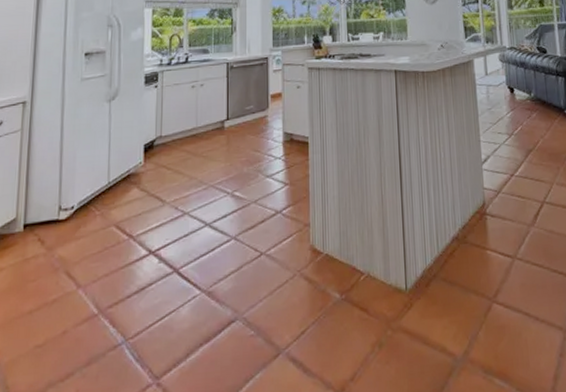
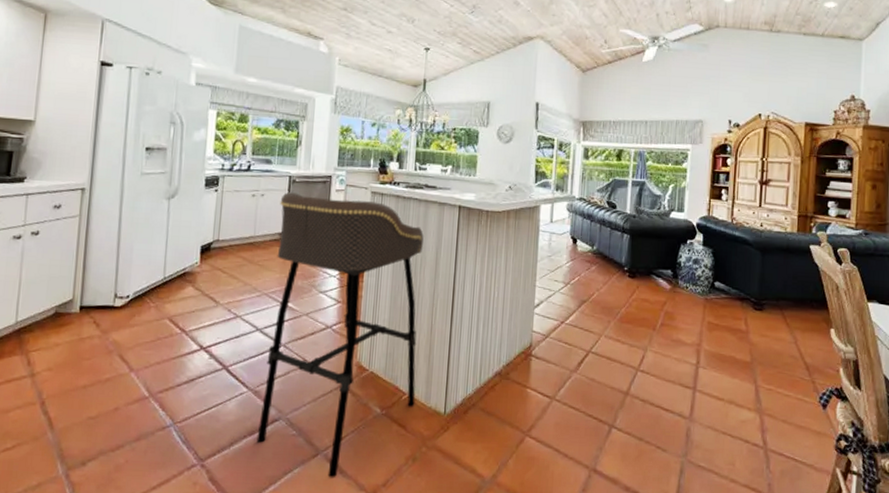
bar stool: none [213,77,375,380] -> present [256,192,424,478]

